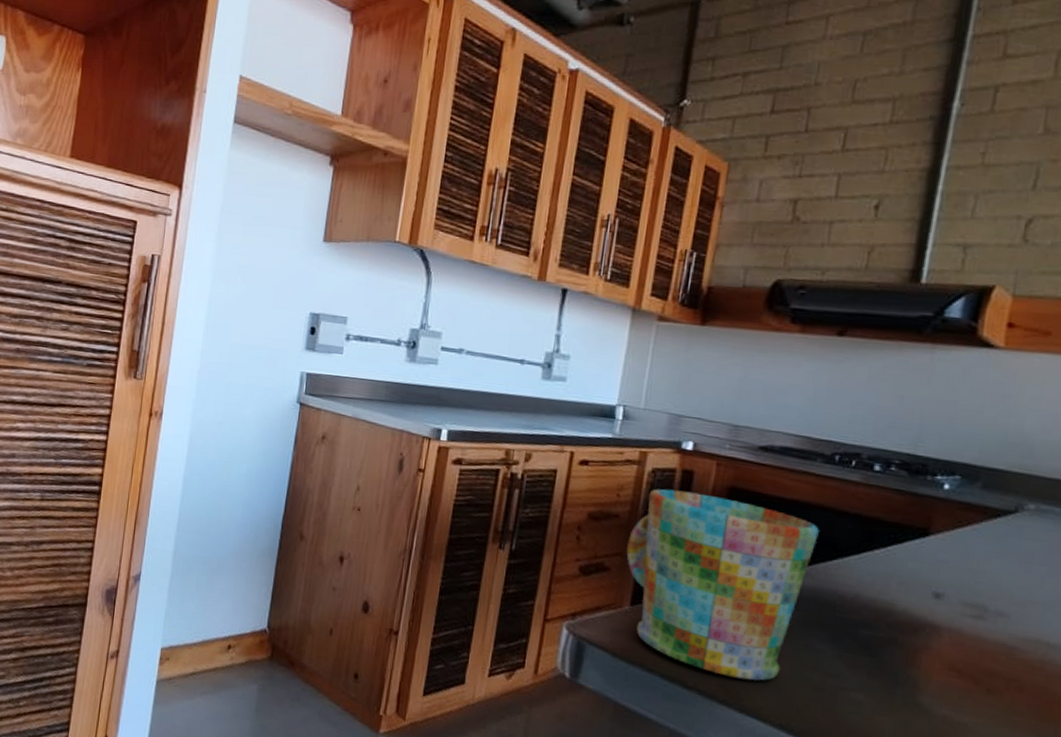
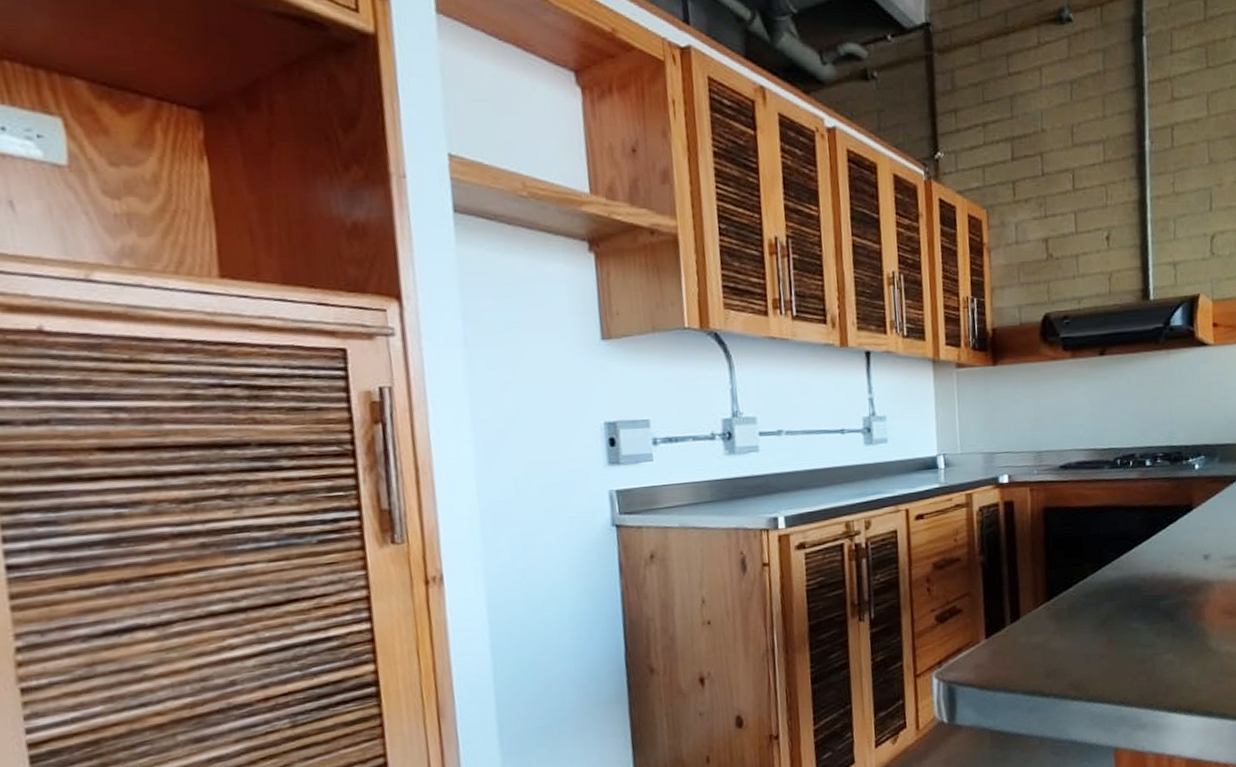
mug: present [626,489,819,681] -> none [972,518,1118,676]

